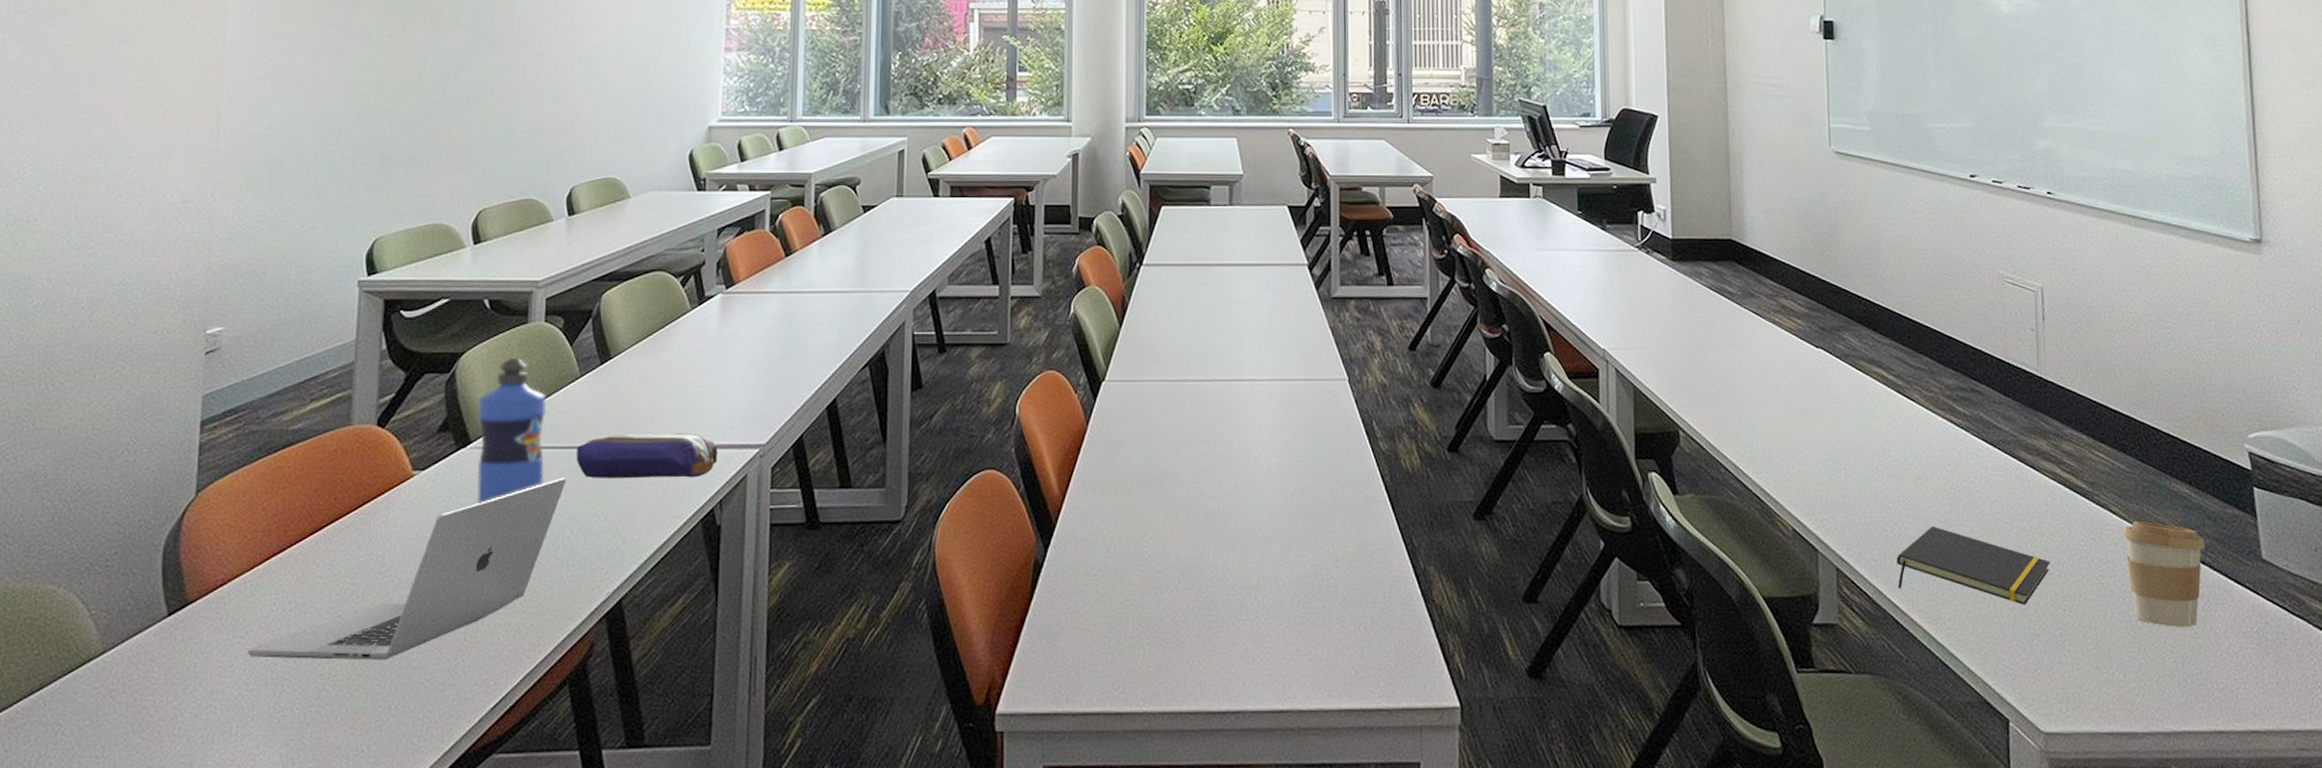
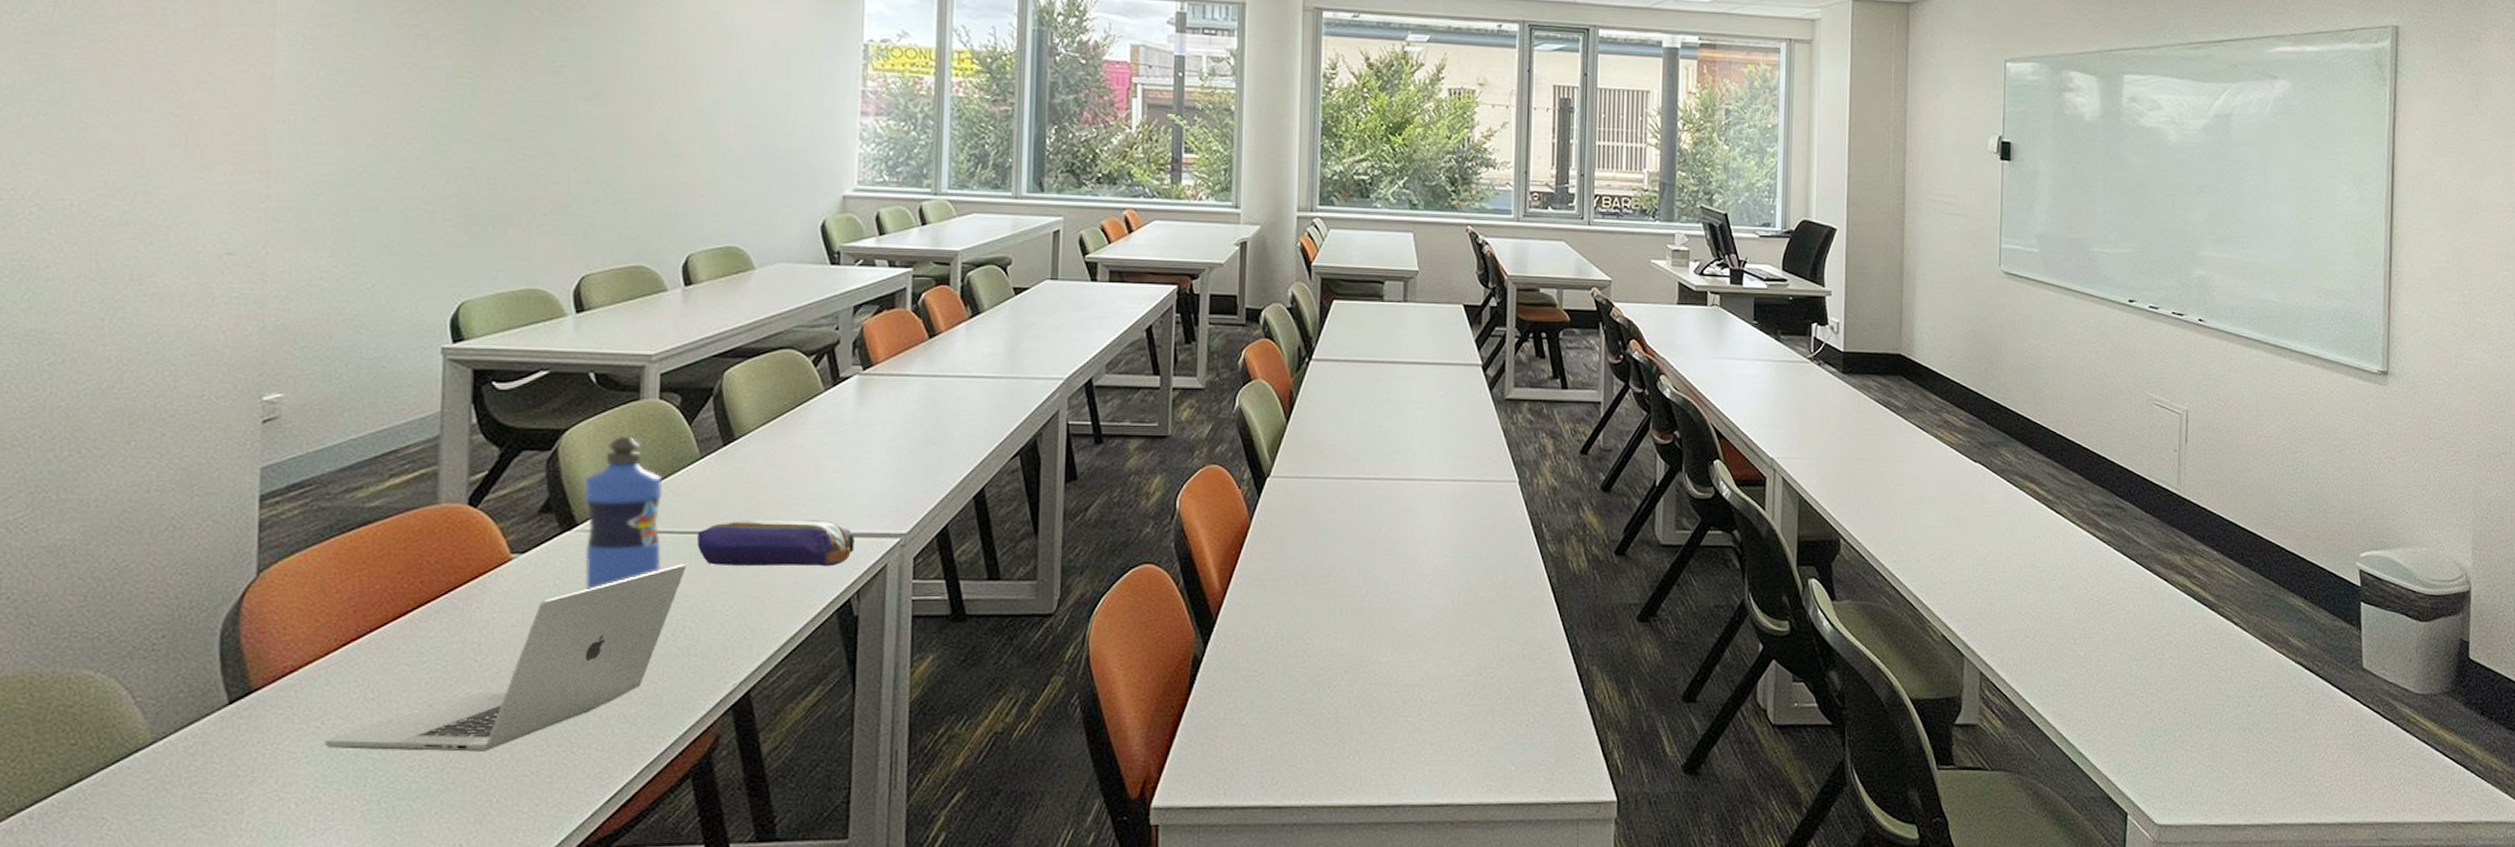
notepad: present [1896,525,2051,605] -> none [2036,633,2176,708]
coffee cup: present [2123,521,2205,627] -> none [2242,631,2314,729]

